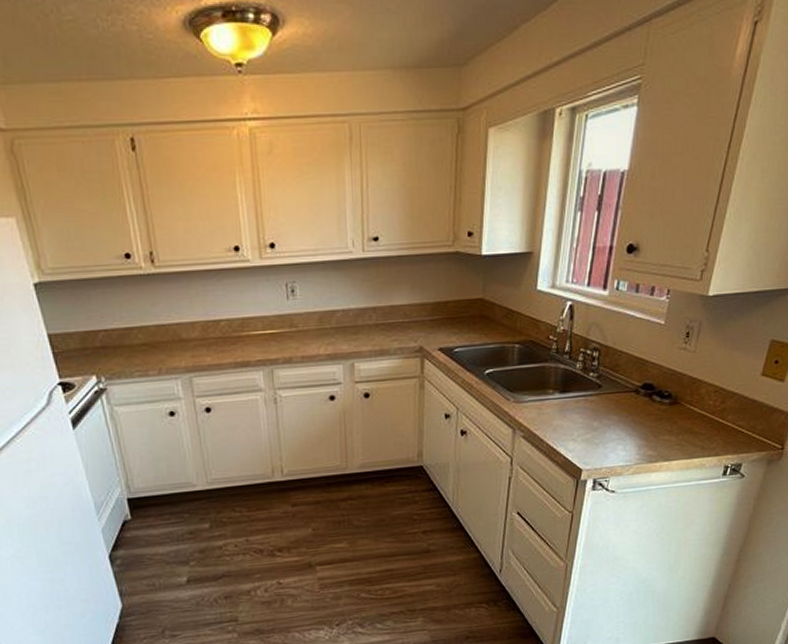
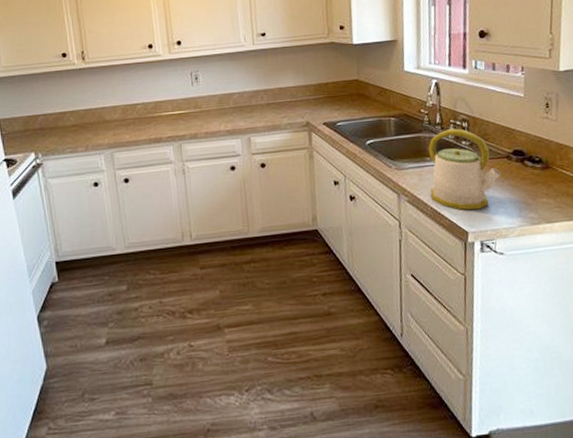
kettle: none [548,358,626,447] -> present [428,128,501,210]

